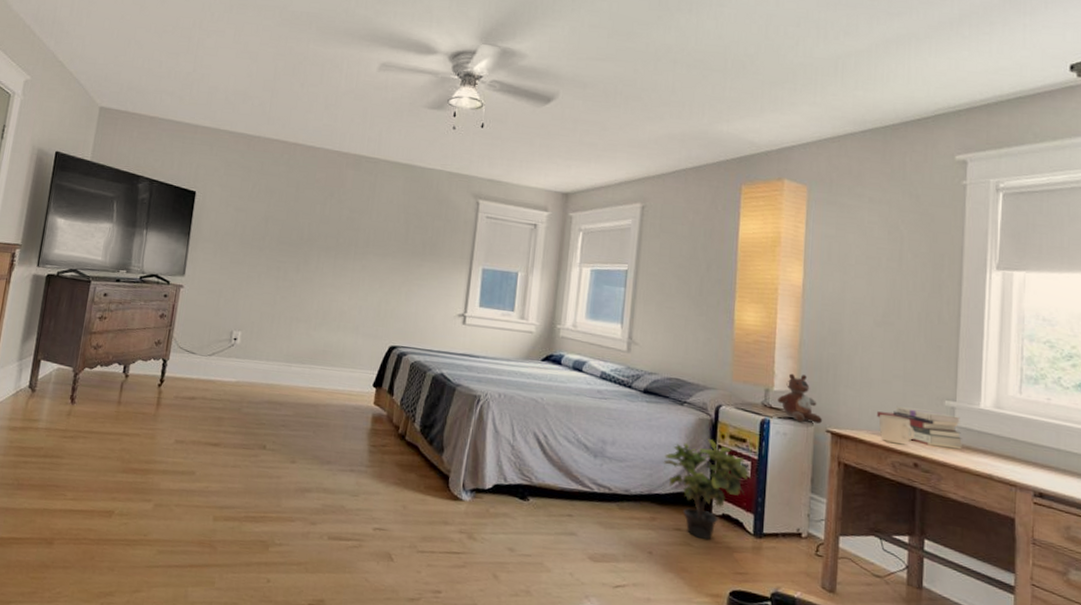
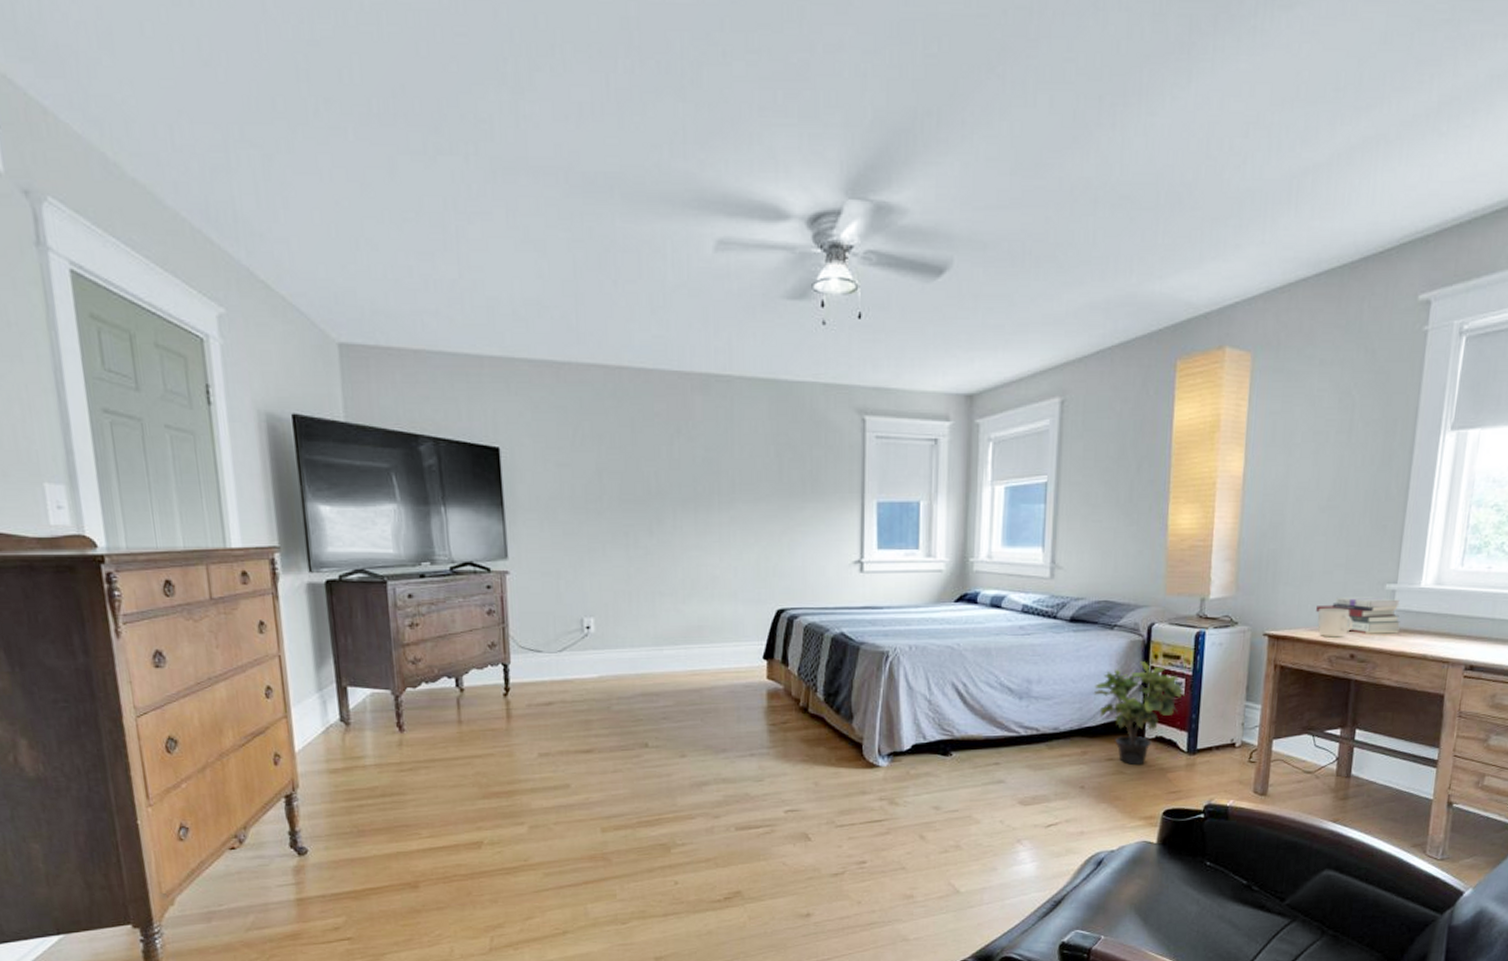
stuffed bear: present [777,373,823,424] -> none [1213,577,1261,629]

